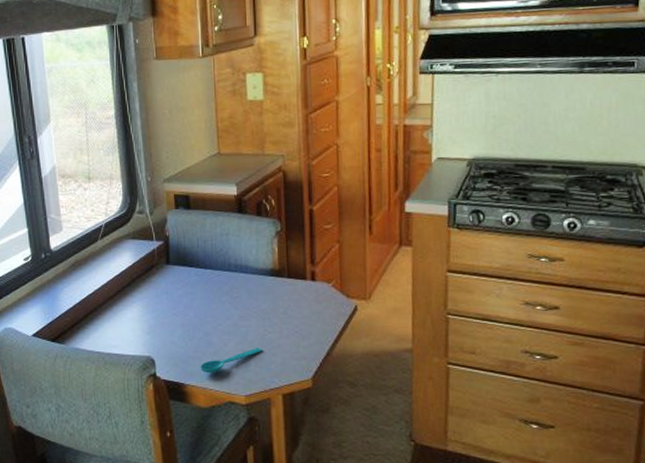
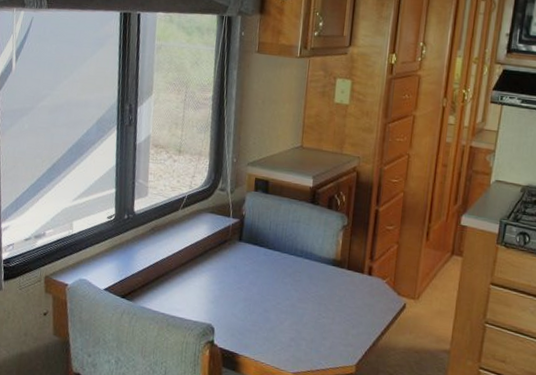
spoon: present [200,347,263,374] -> none [255,329,315,348]

